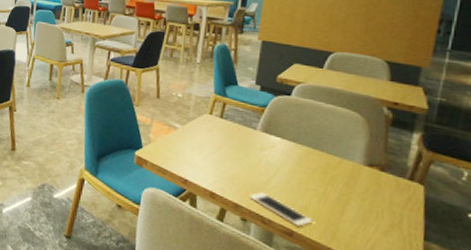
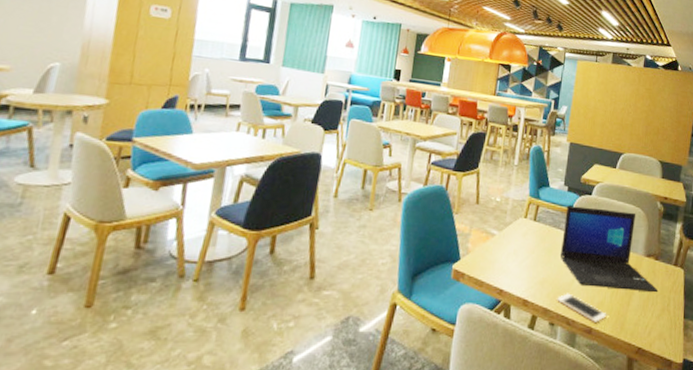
laptop: none [251,105,385,207] -> present [559,205,659,293]

